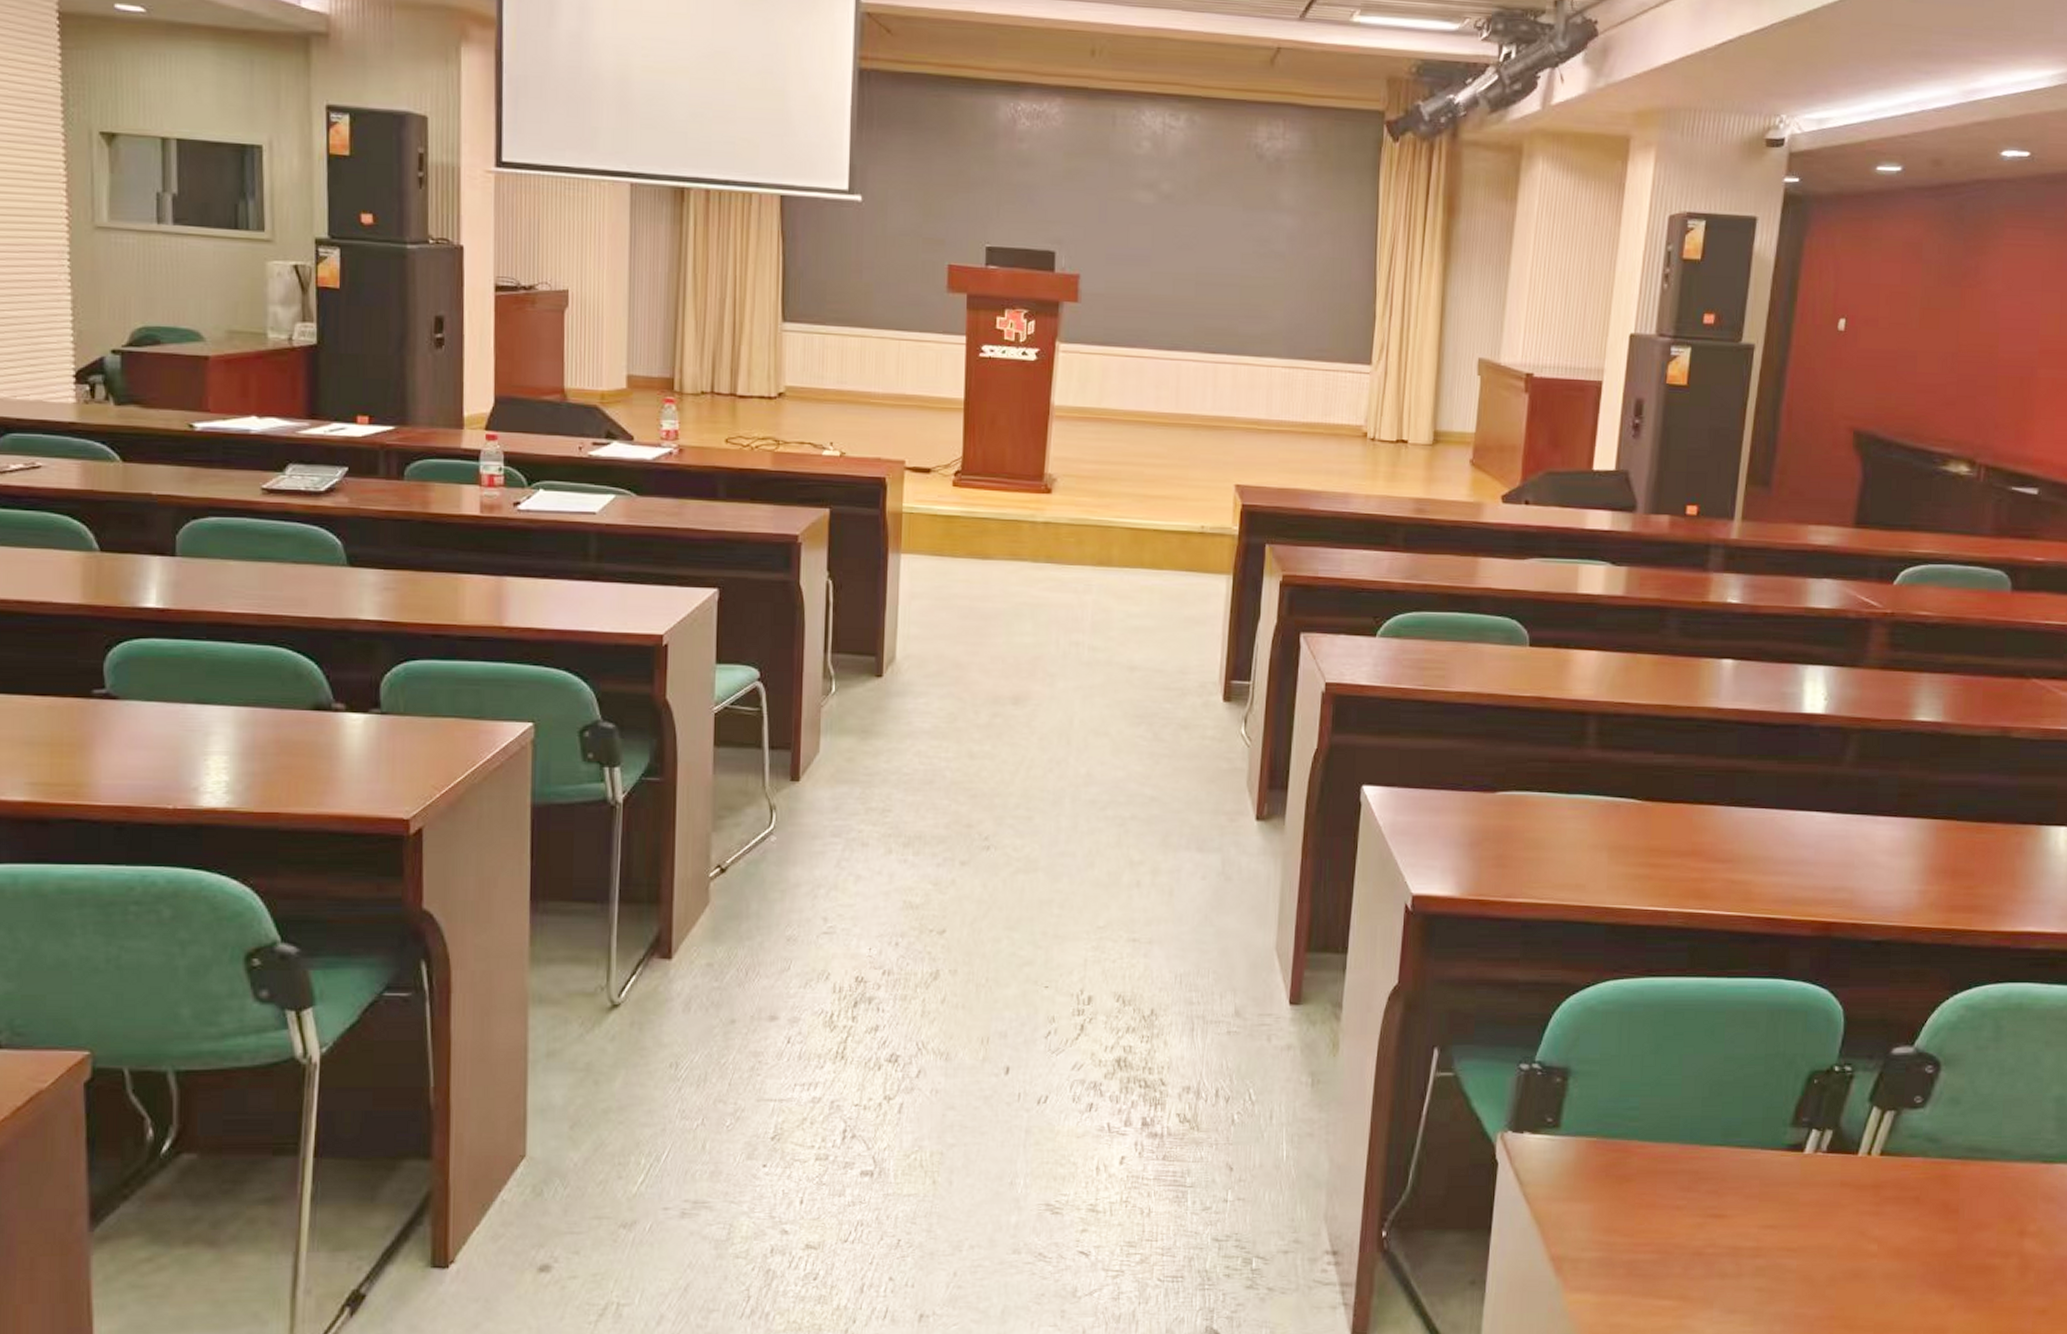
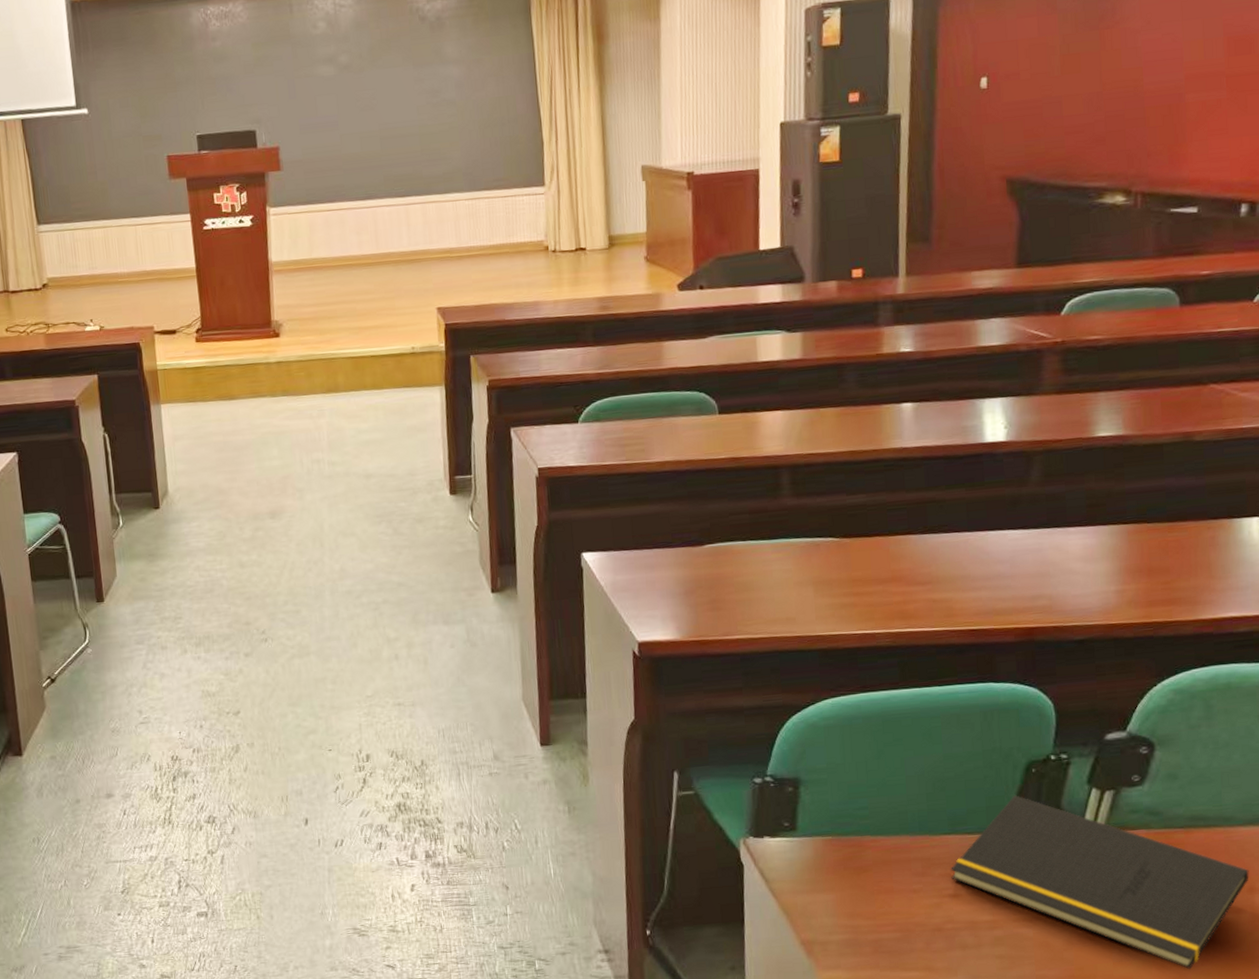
notepad: none [1718,1108,2021,1318] -> present [951,795,1249,970]

